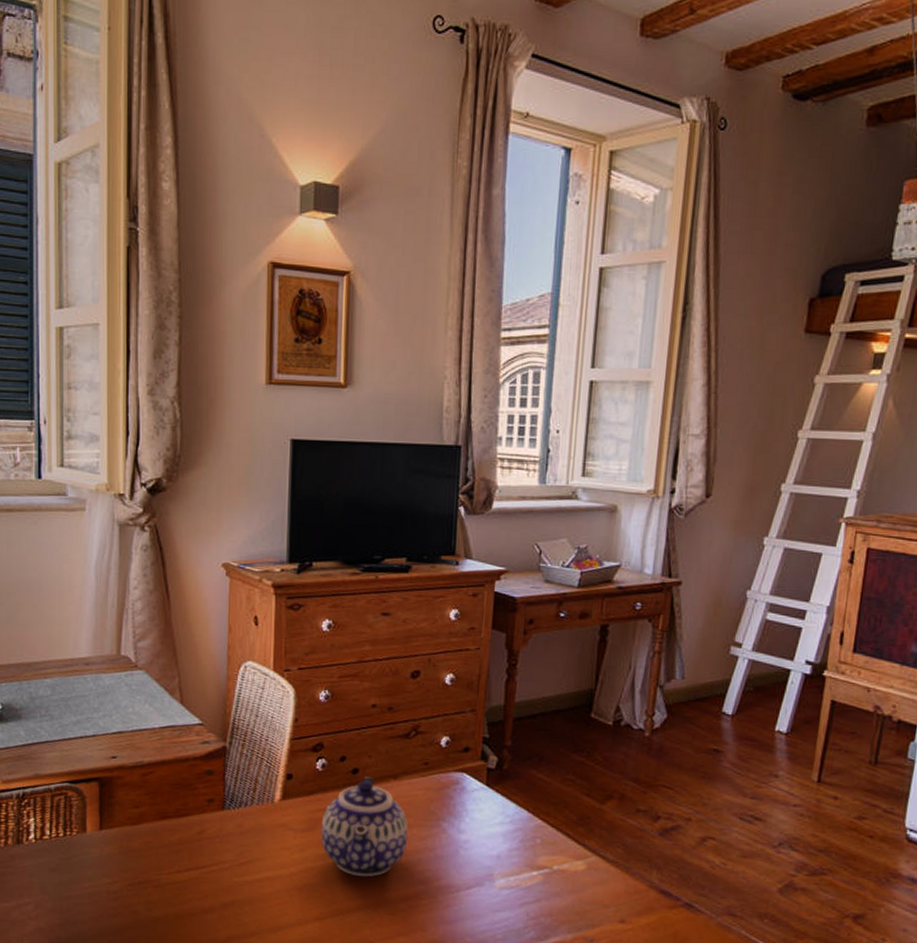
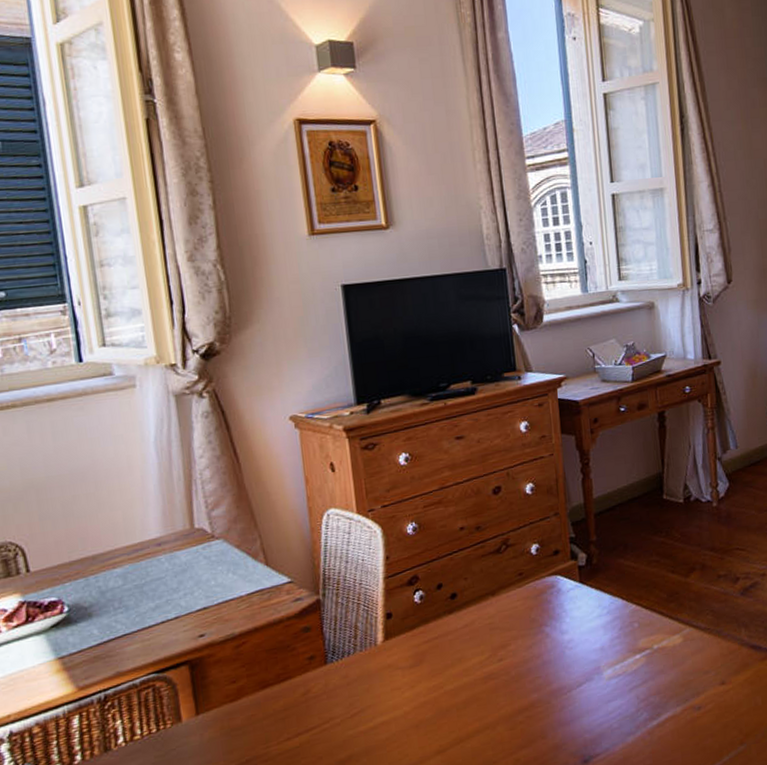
teapot: present [321,777,408,877] -> none [428,598,515,700]

